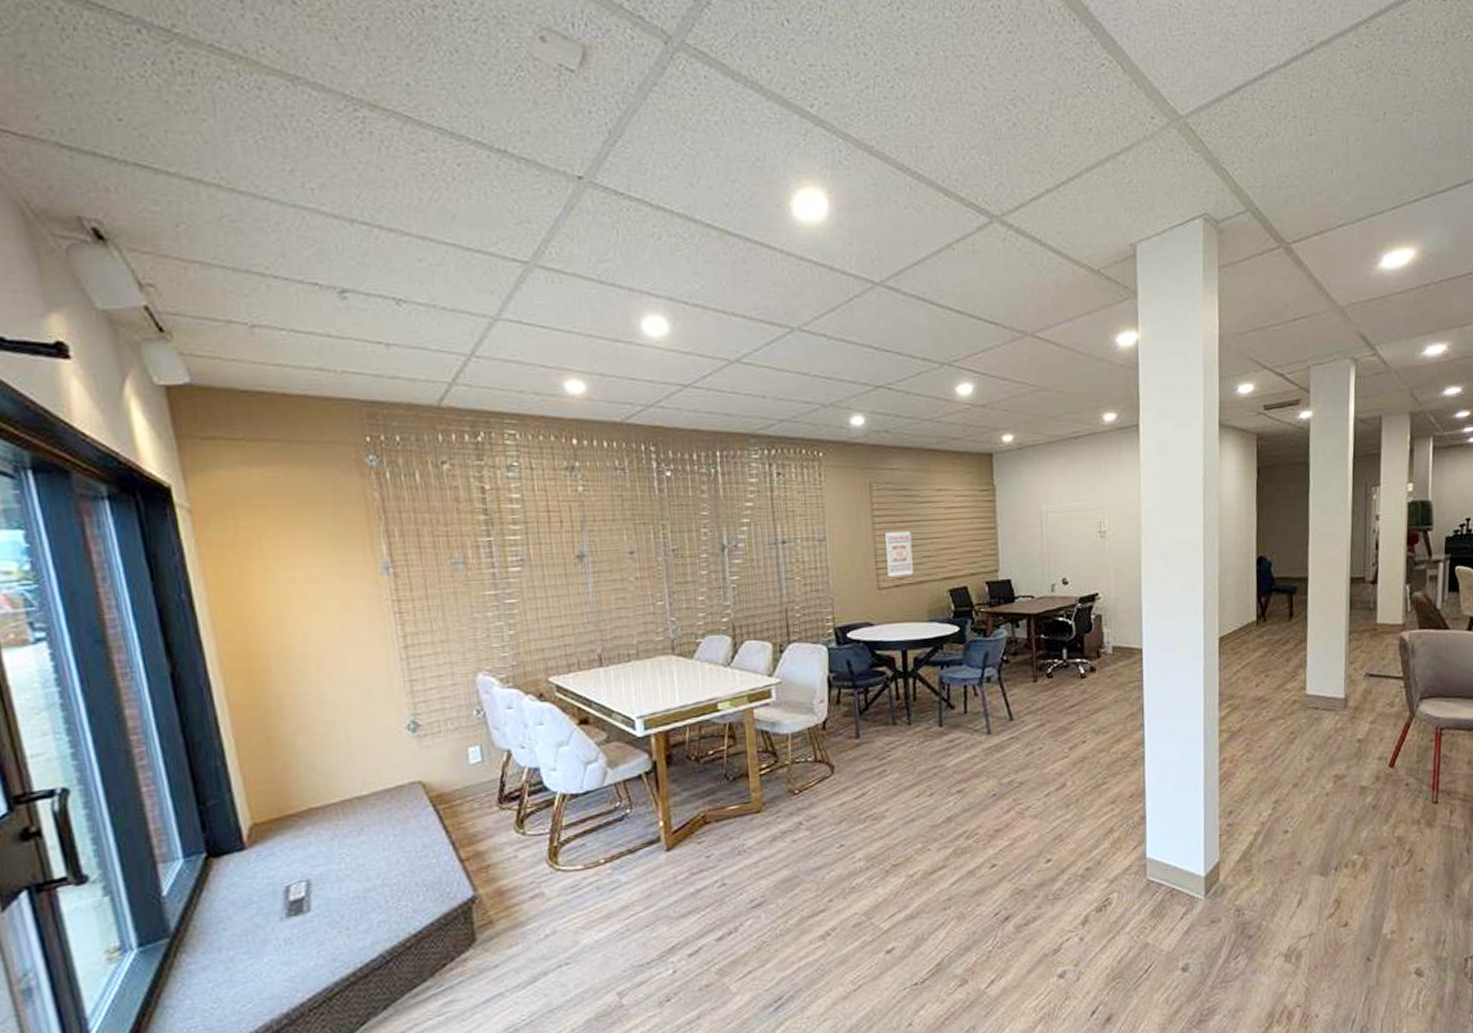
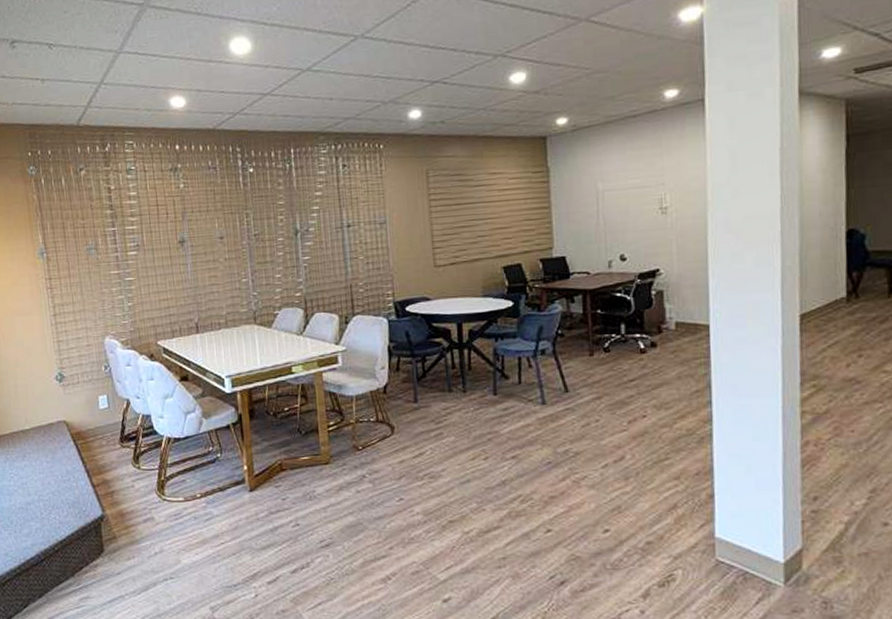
wall art: present [885,530,913,578] -> none [441,212,468,257]

